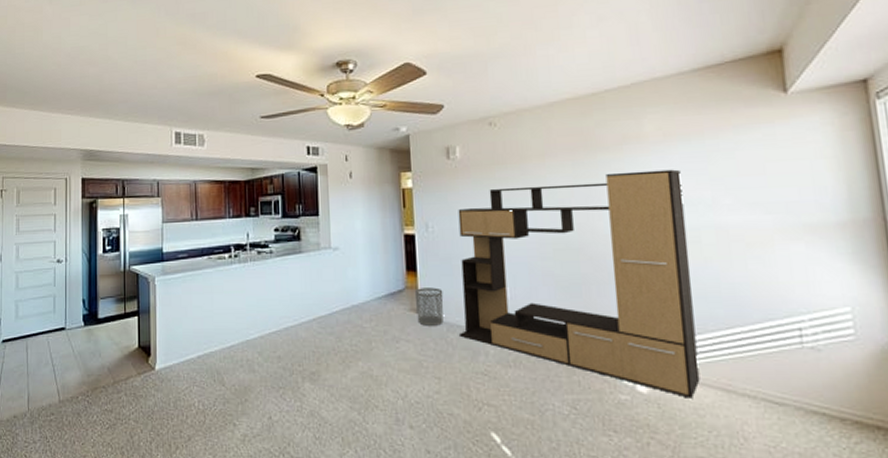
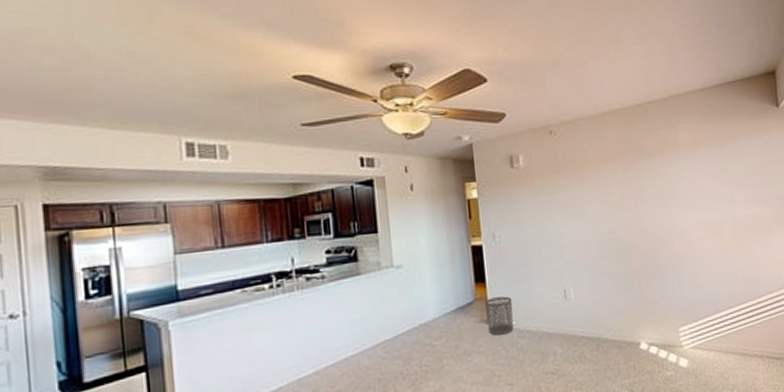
media console: present [458,169,700,398] -> none [523,172,725,366]

